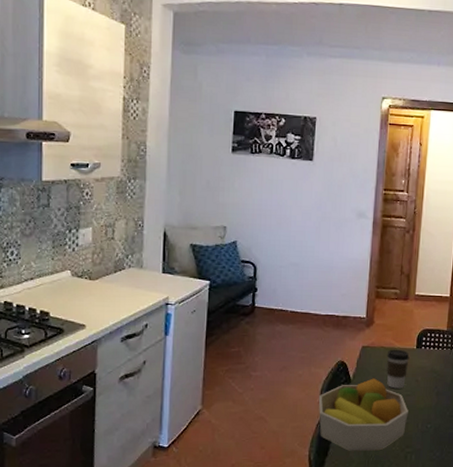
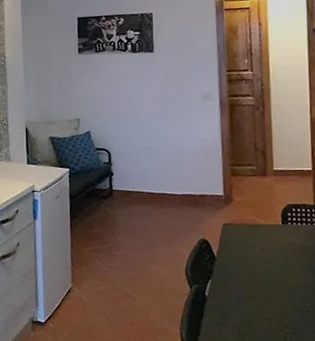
fruit bowl: present [318,378,408,452] -> none [184,255,282,331]
coffee cup: present [386,349,410,389] -> none [250,226,276,266]

